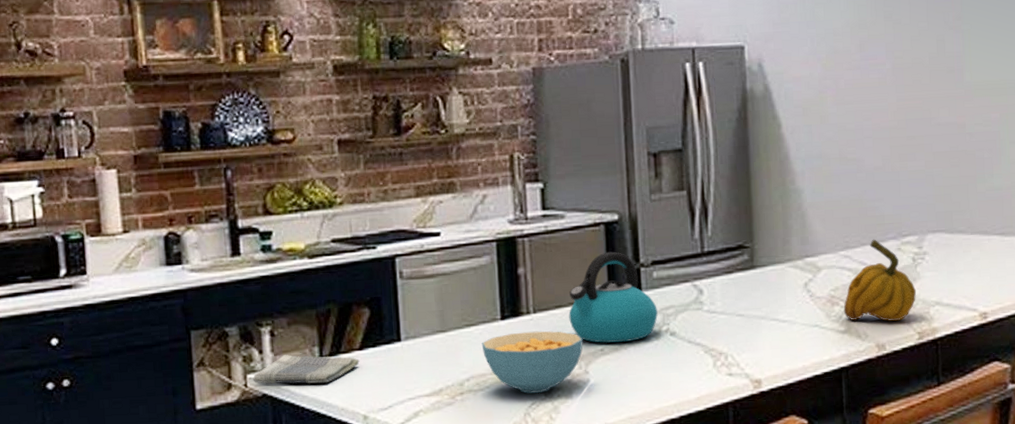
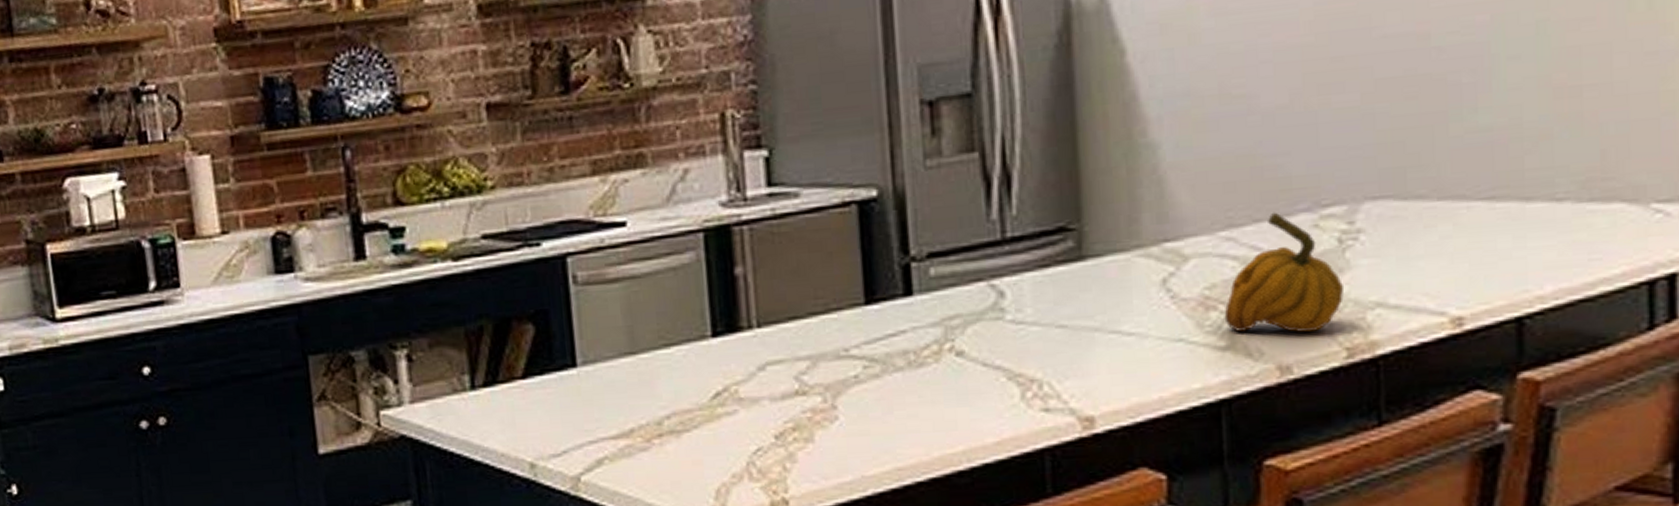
dish towel: present [253,355,360,385] -> none [387,385,523,424]
cereal bowl: present [481,331,583,394] -> none [685,351,829,436]
kettle: present [569,251,658,343] -> none [807,241,937,367]

